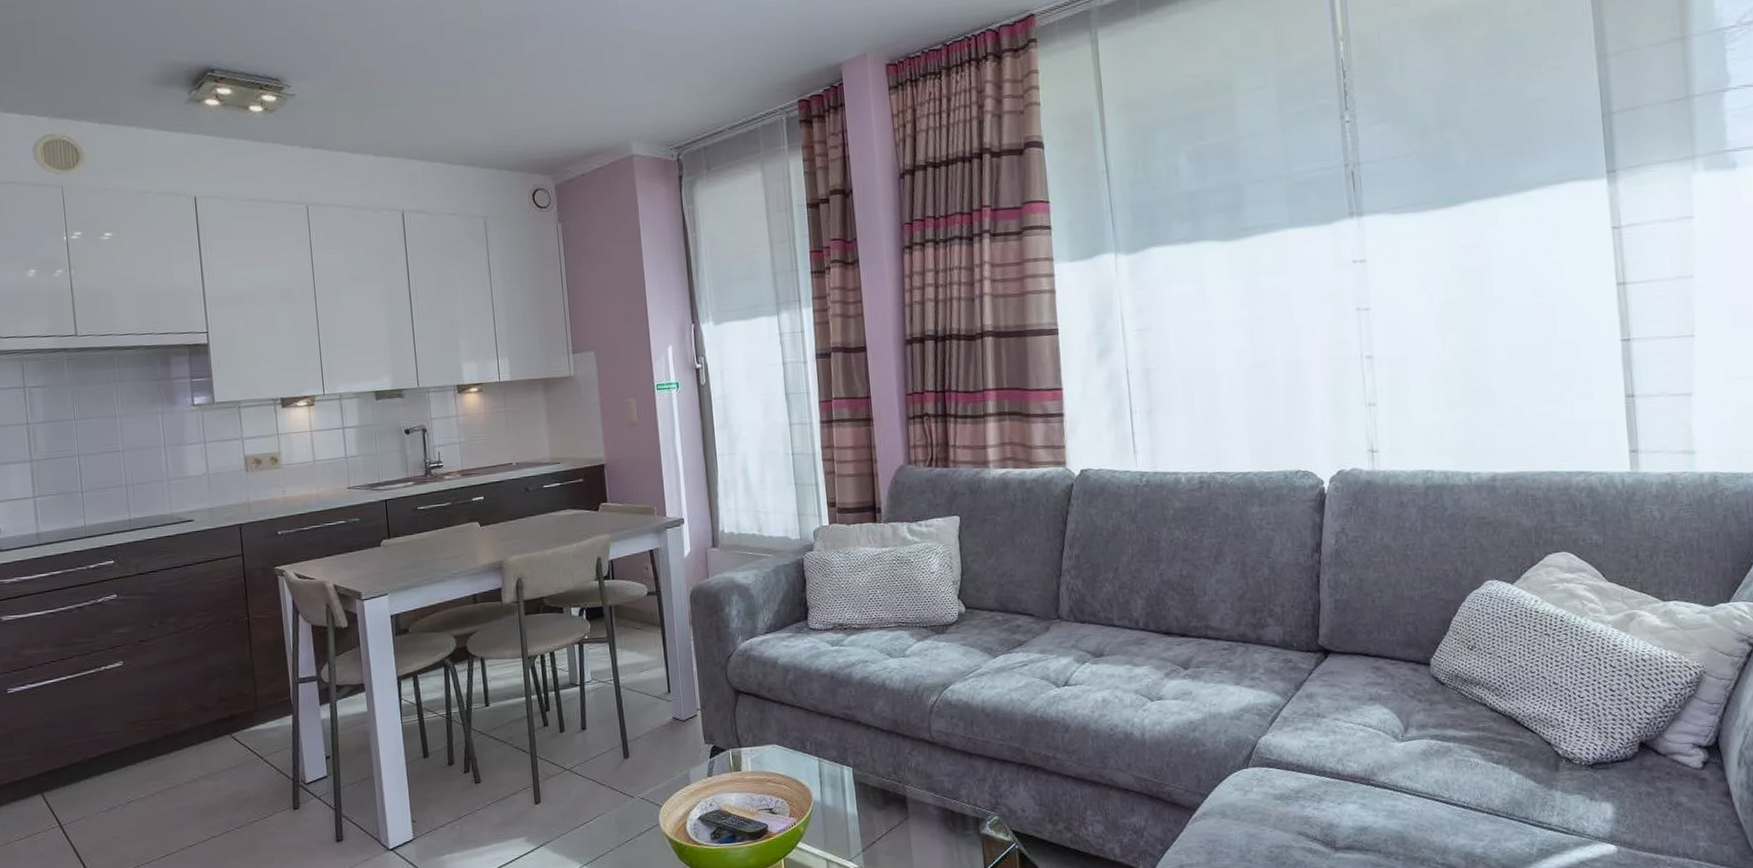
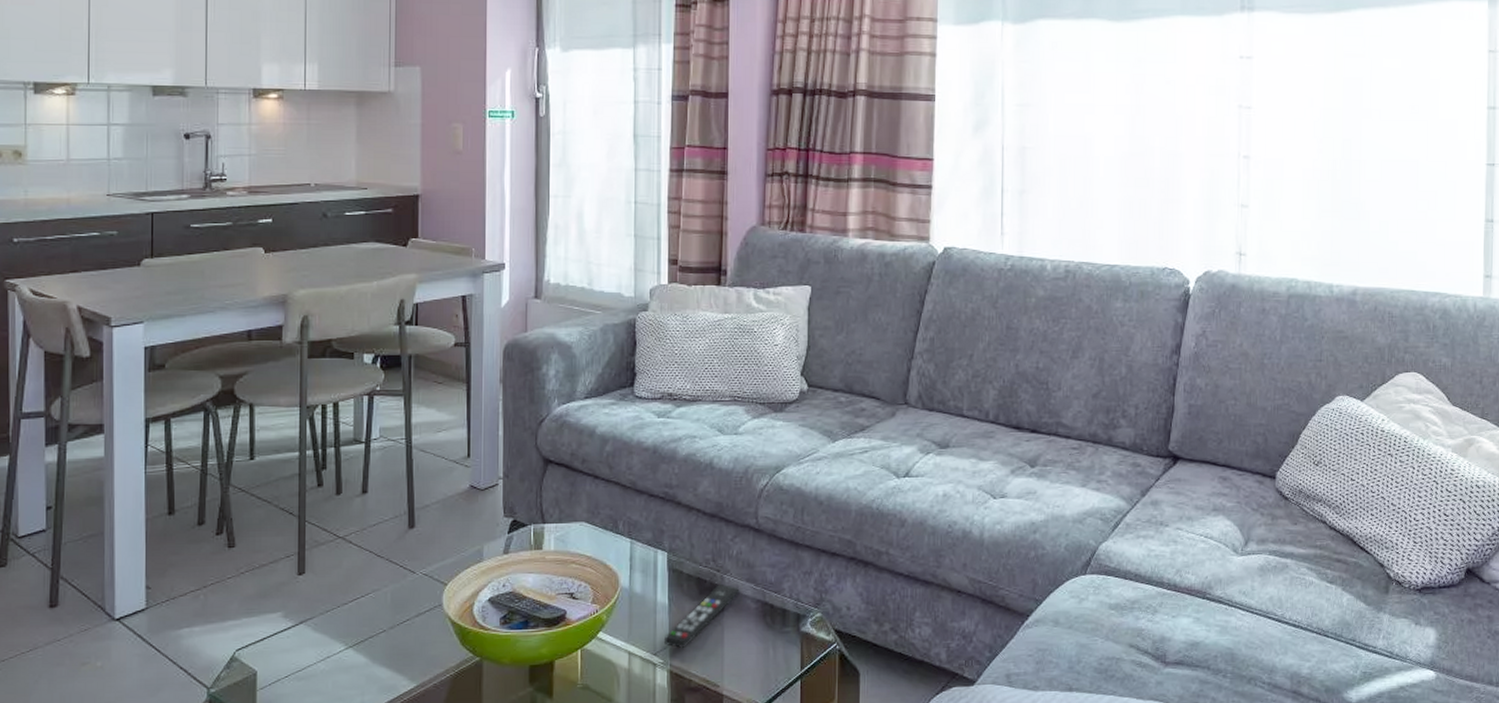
remote control: none [856,794,921,855] -> present [663,584,740,649]

